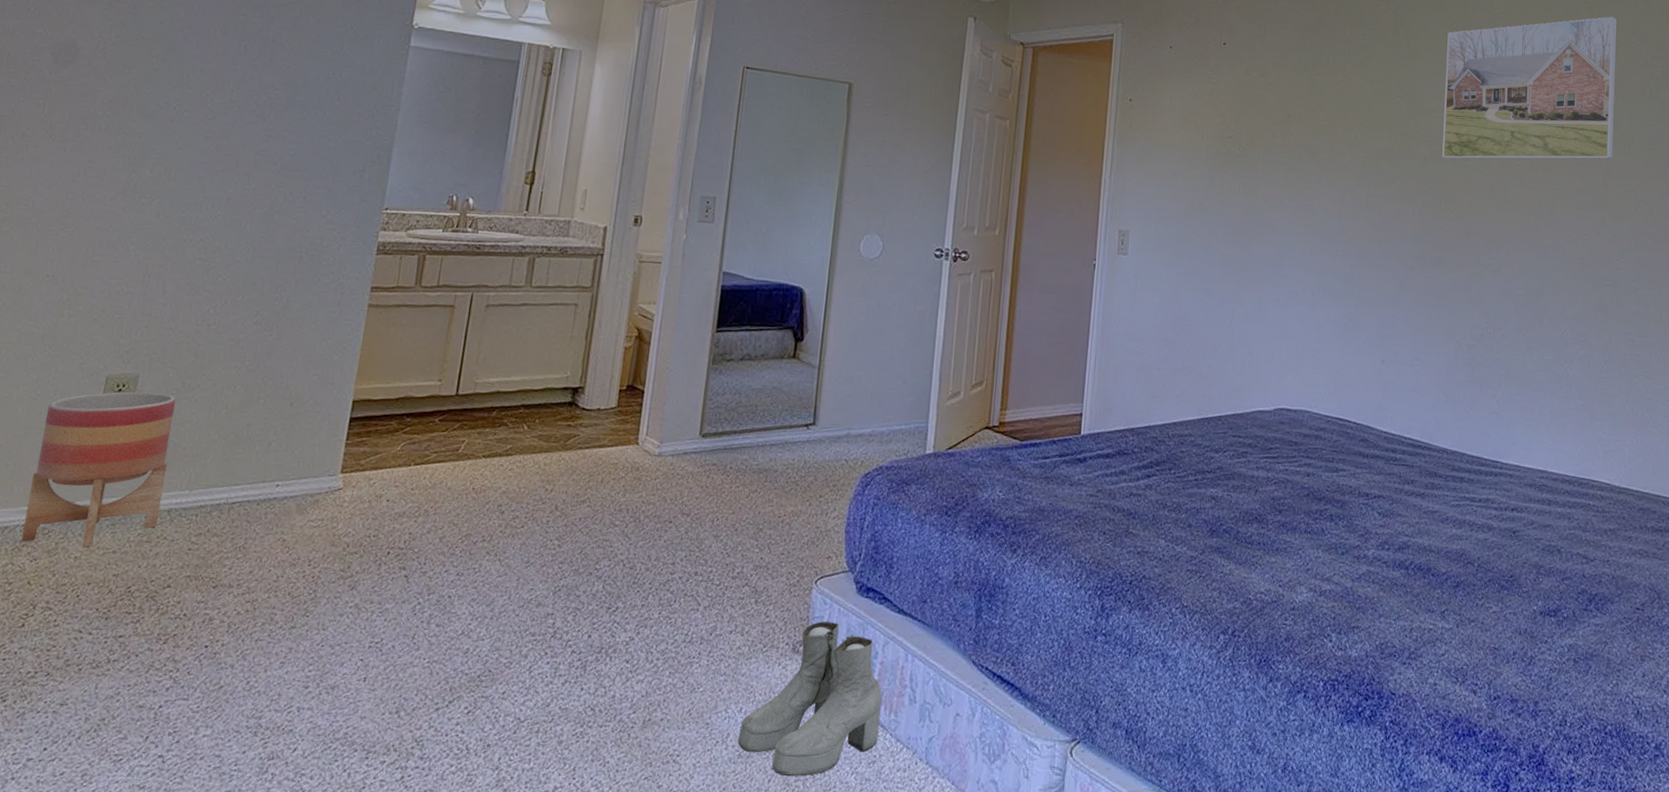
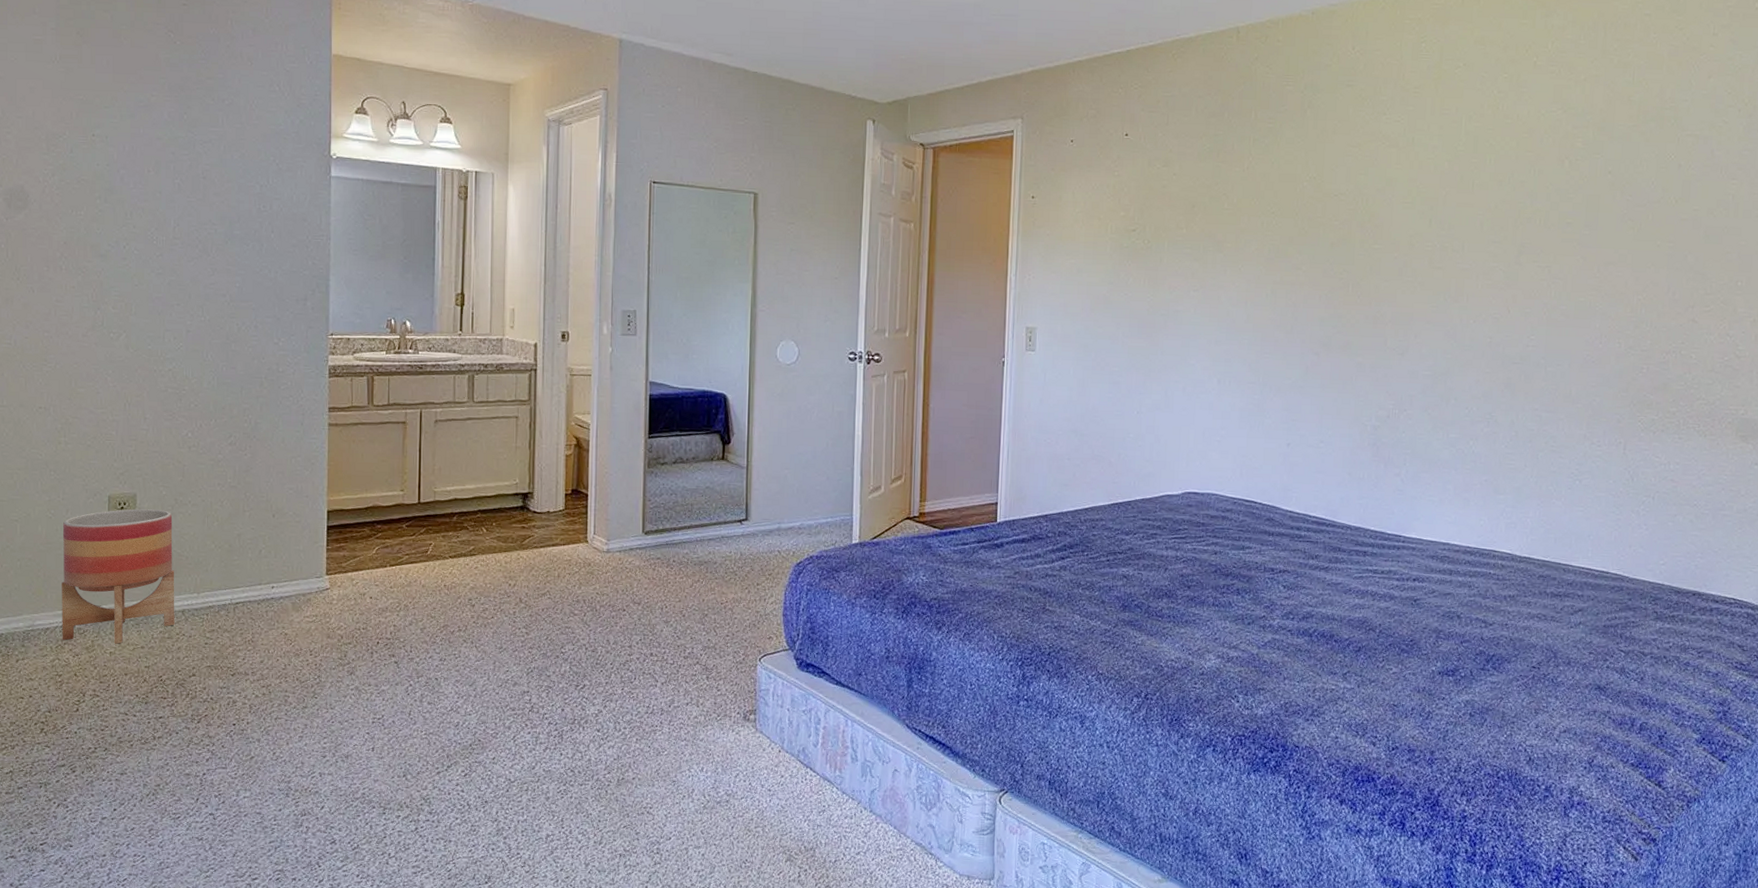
boots: present [738,621,882,777] -> none [702,693,827,824]
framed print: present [1442,16,1616,160] -> none [1350,85,1537,243]

